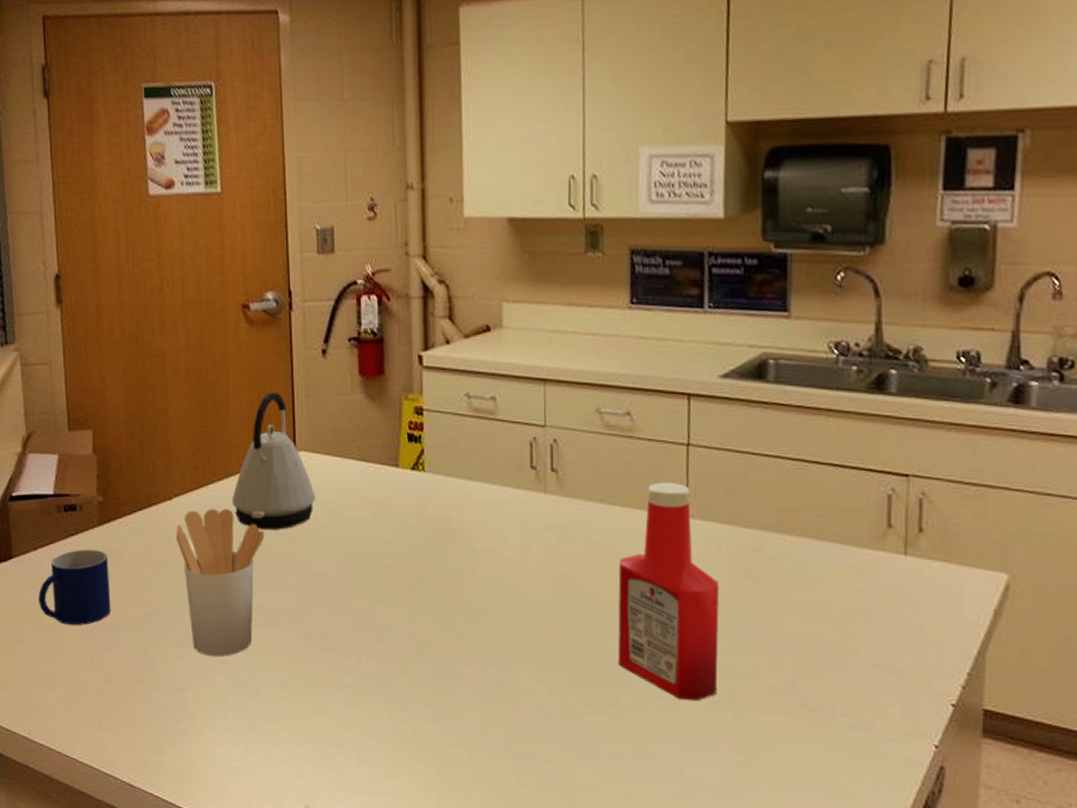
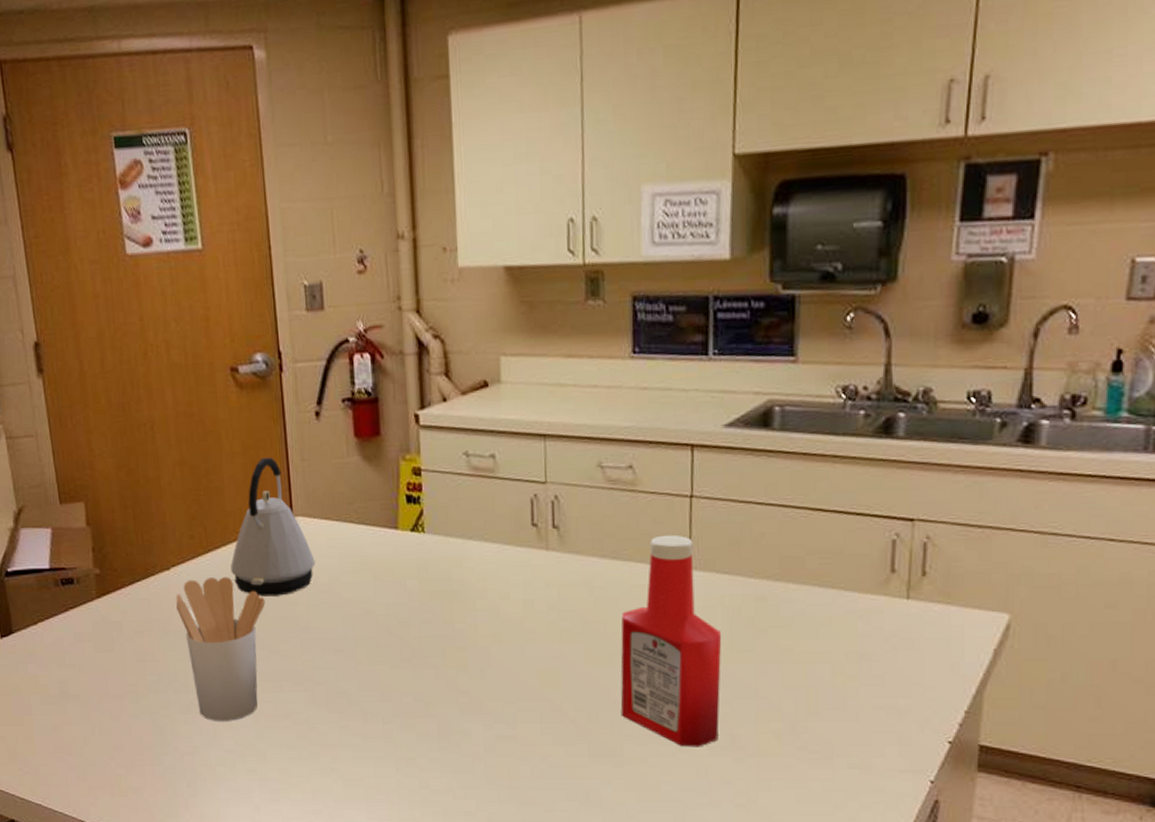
mug: present [39,549,111,625] -> none [42,621,116,696]

